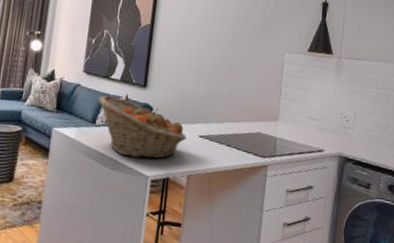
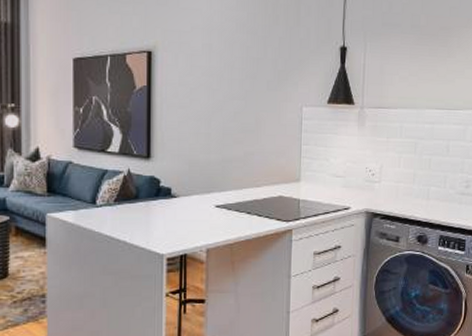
fruit basket: present [98,95,187,159] -> none [96,171,202,237]

